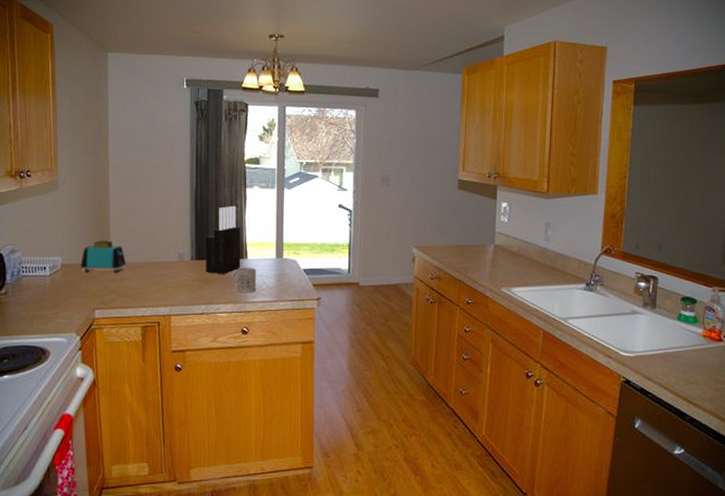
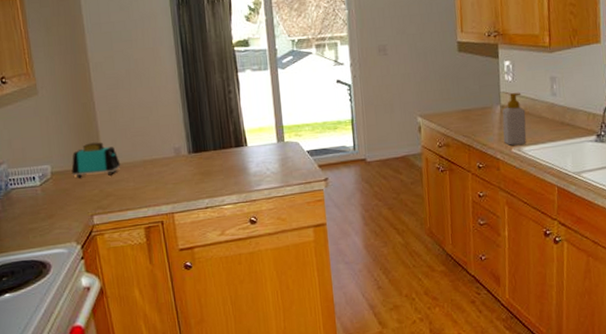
knife block: present [205,205,241,275] -> none [201,92,242,166]
mug: present [231,267,257,293] -> none [232,154,261,182]
soap bottle: none [494,234,518,285] -> present [502,92,527,146]

